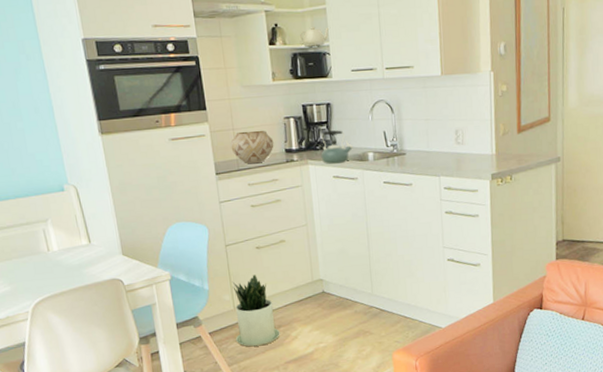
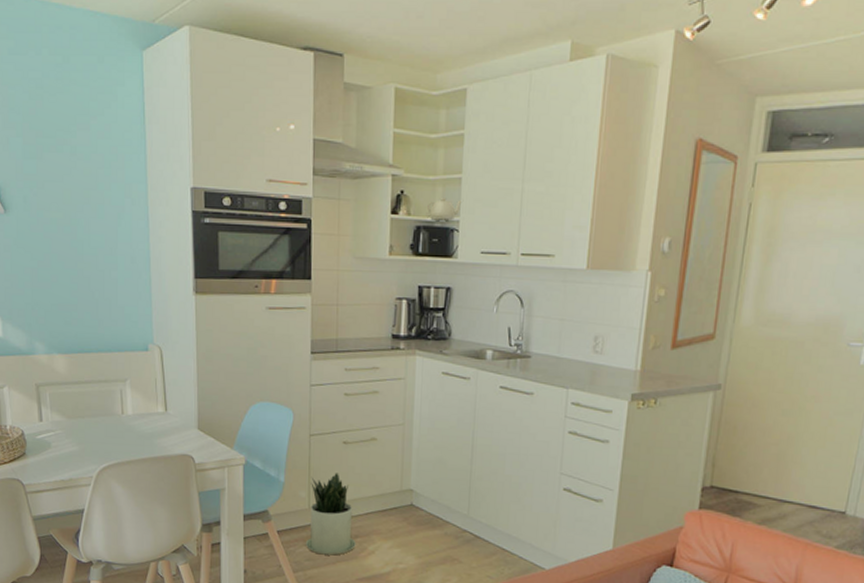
ceramic pot: present [230,130,274,164] -> none [332,308,380,347]
kettle: present [320,130,354,165] -> none [431,319,471,360]

